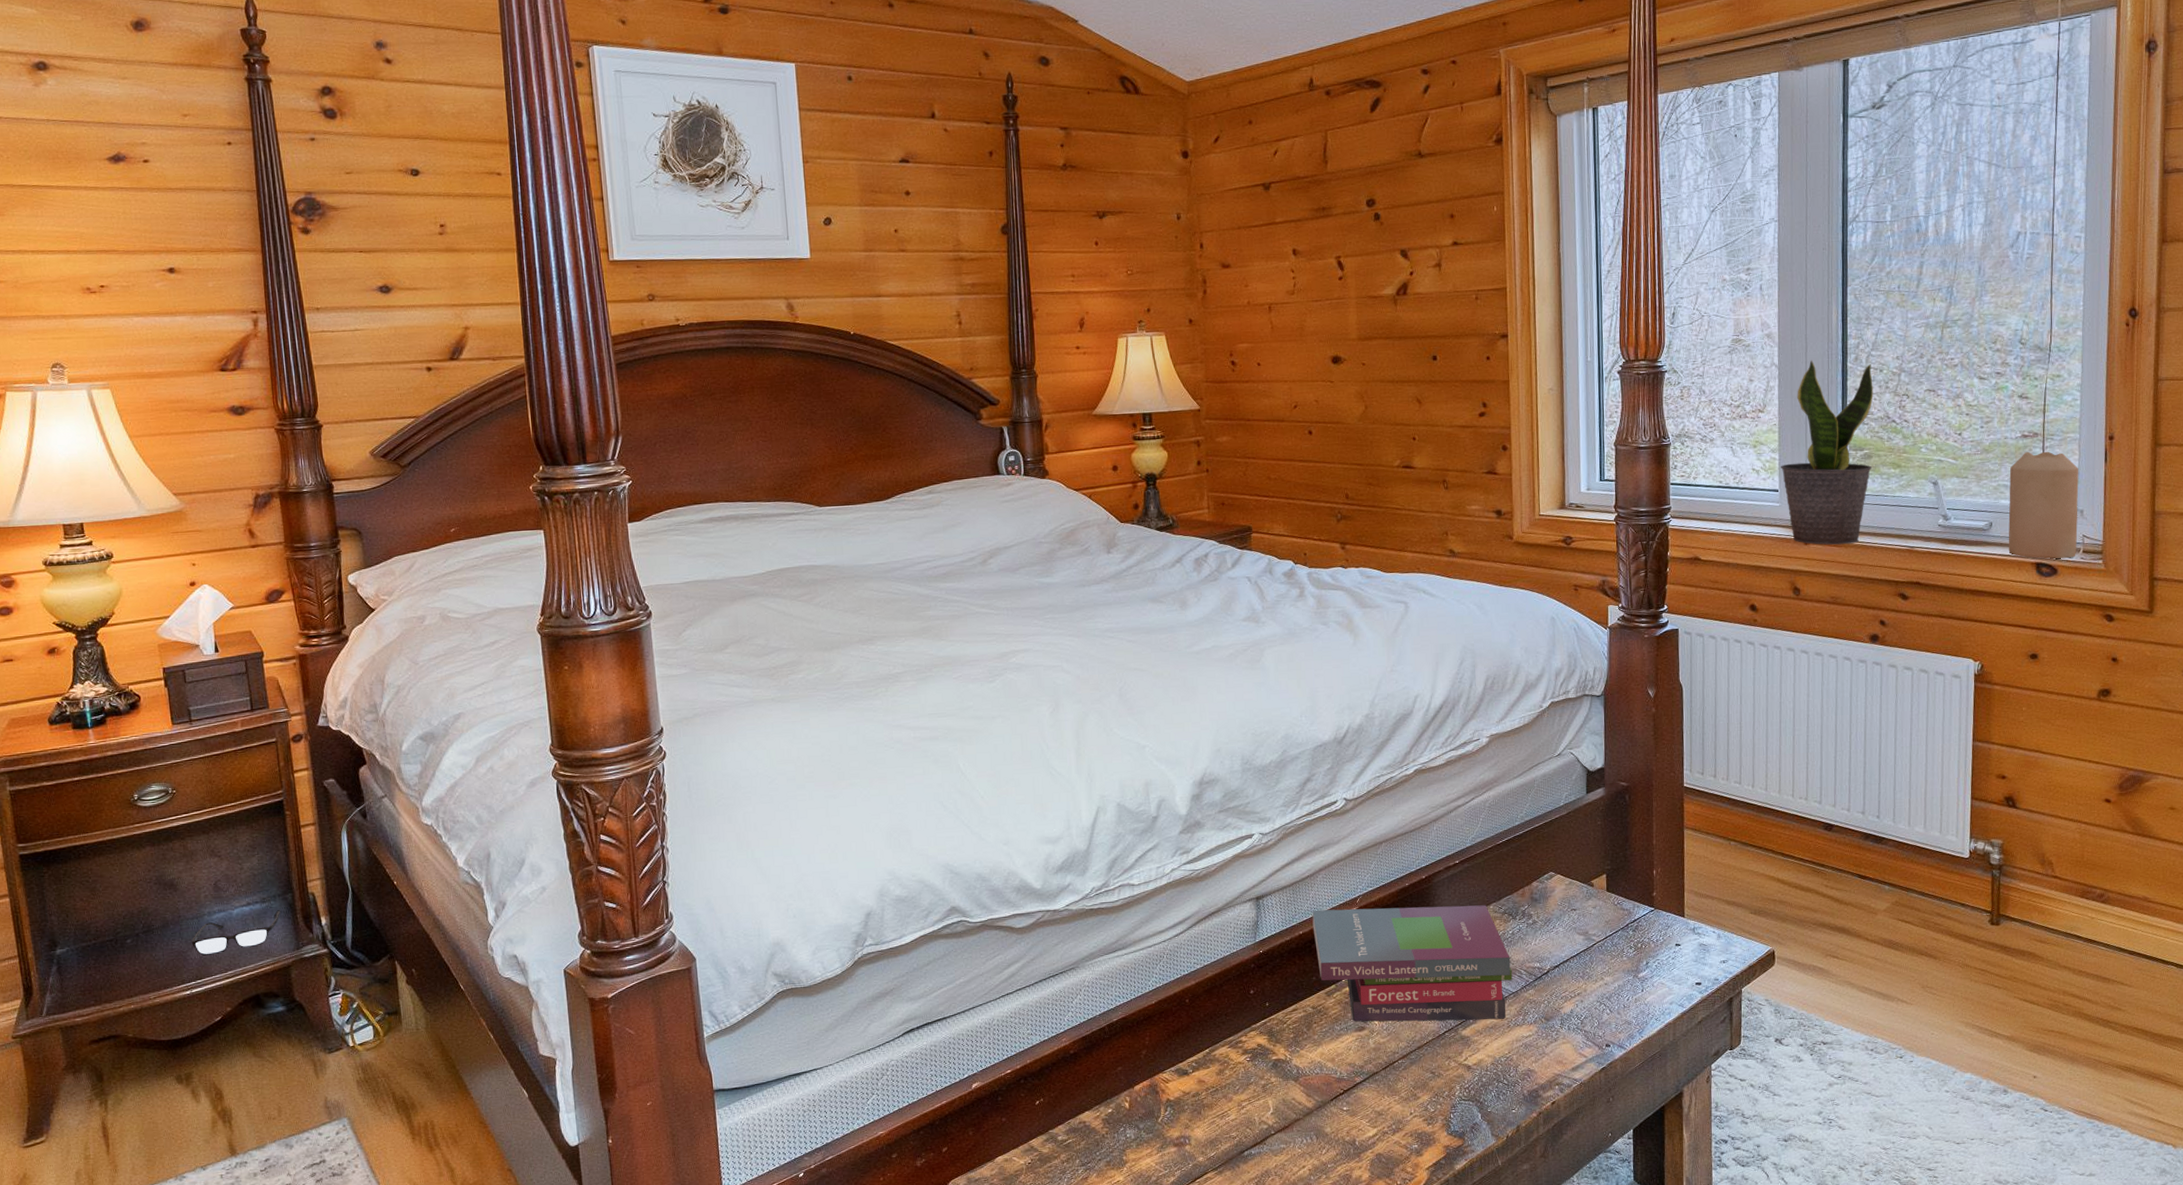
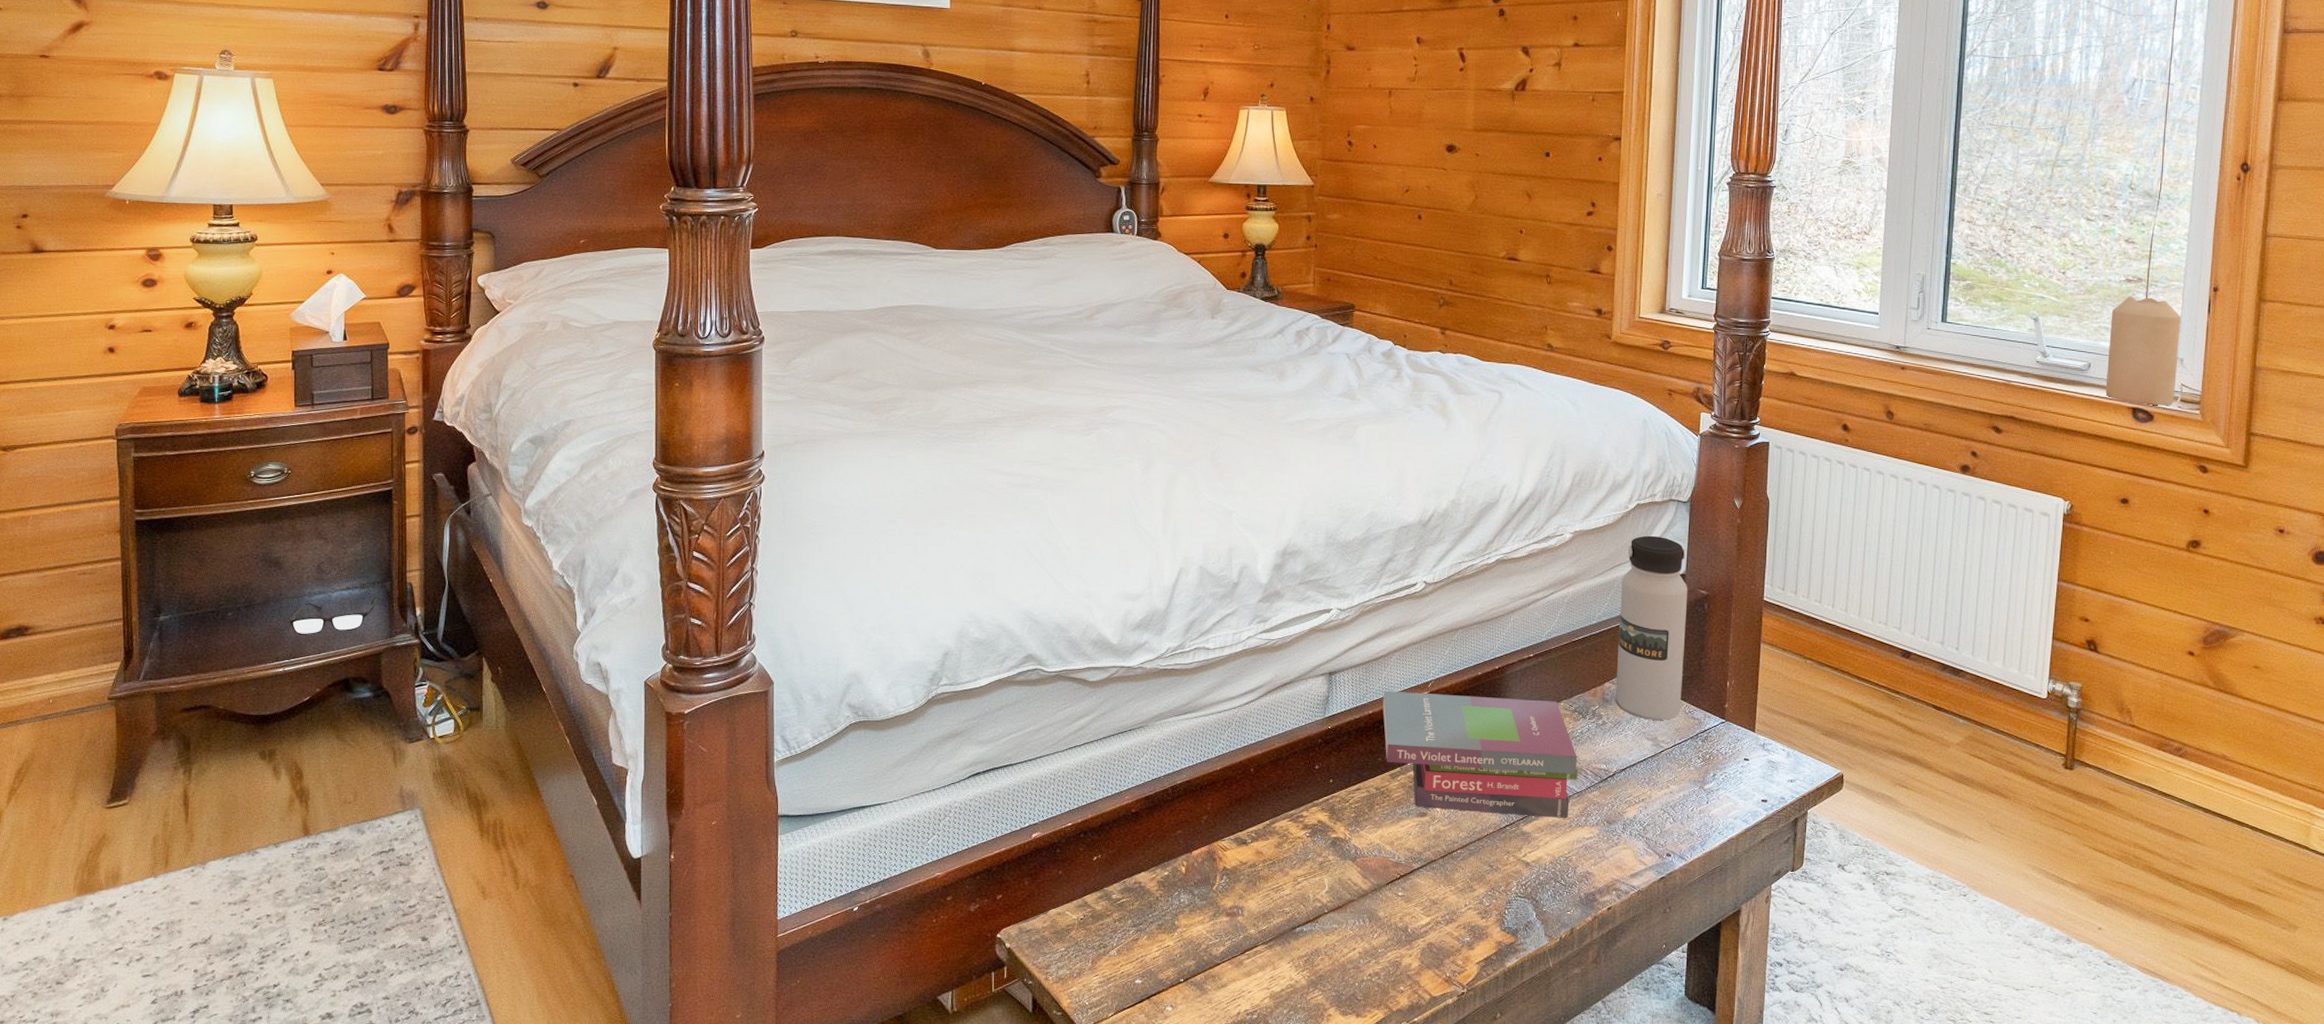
water bottle: none [1541,732,1610,915] -> present [1615,535,1688,720]
potted plant: present [1781,360,1873,546] -> none [1882,187,1980,373]

